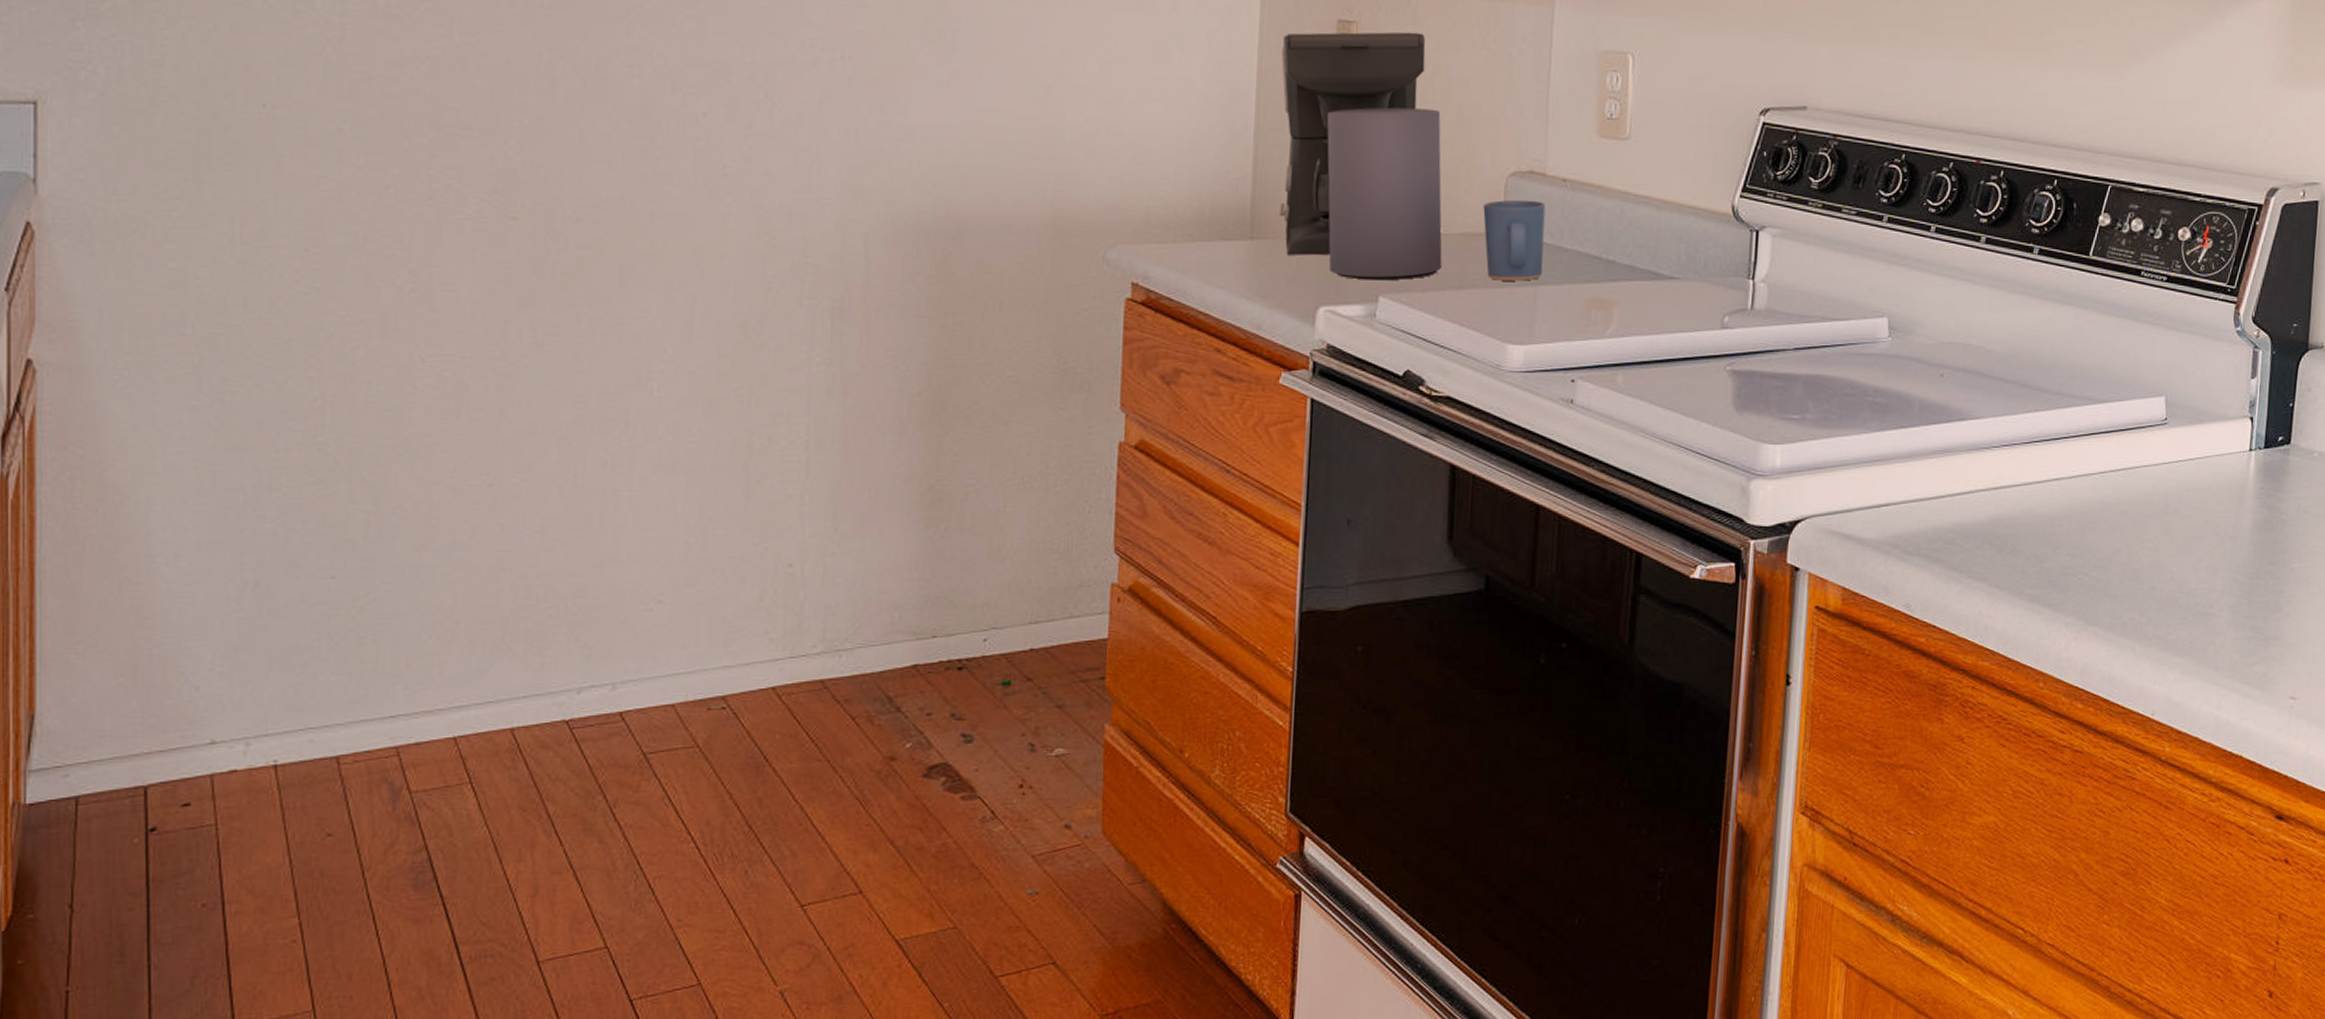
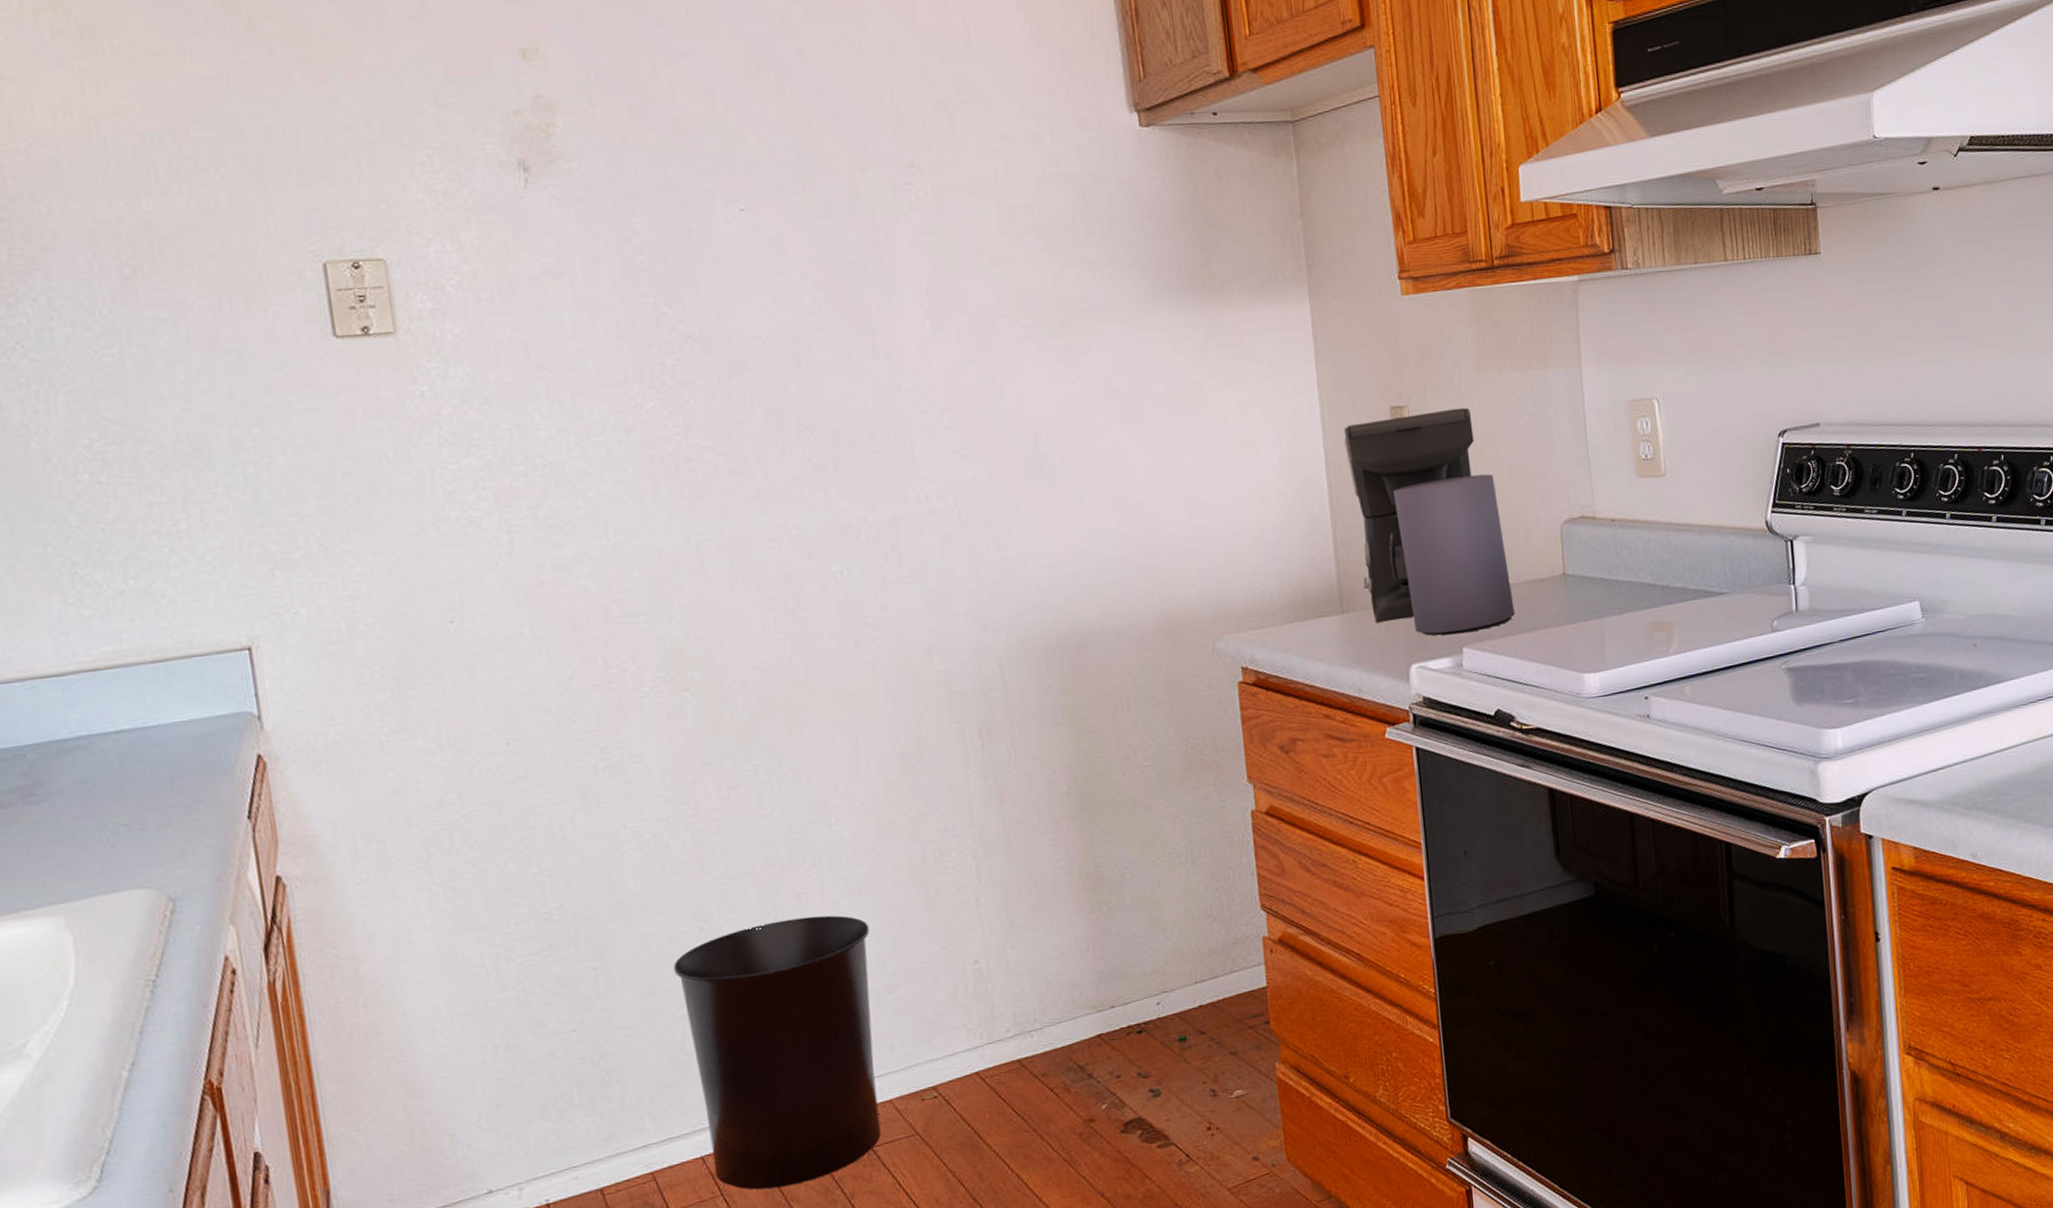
waste bin: none [454,488,678,784] -> present [673,915,881,1190]
mug: present [1483,199,1546,281] -> none [1544,542,1605,619]

